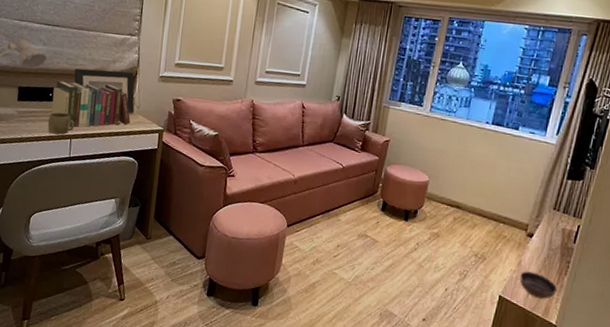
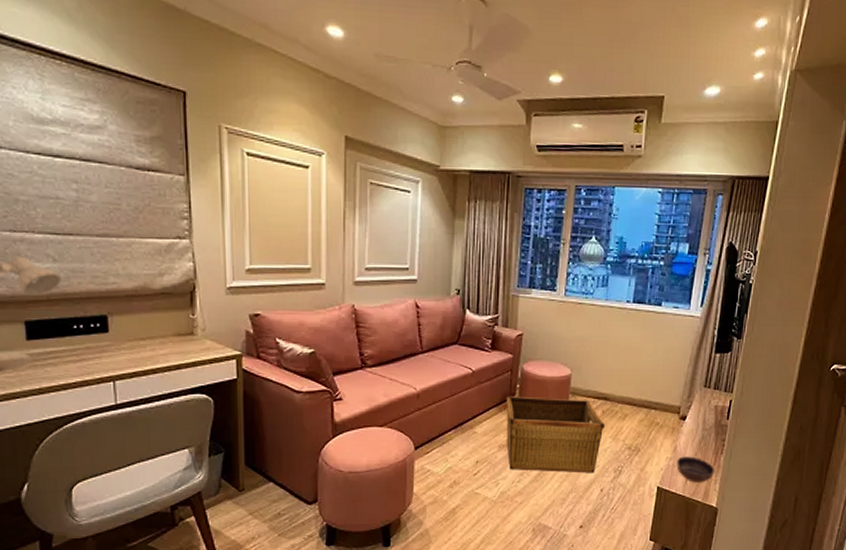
mug: present [47,112,75,135] -> none [76,348,117,378]
books: present [52,80,131,128] -> none [77,305,196,366]
picture frame: present [74,68,135,114] -> none [105,285,198,340]
hamper: none [365,192,455,273] -> present [506,396,605,473]

